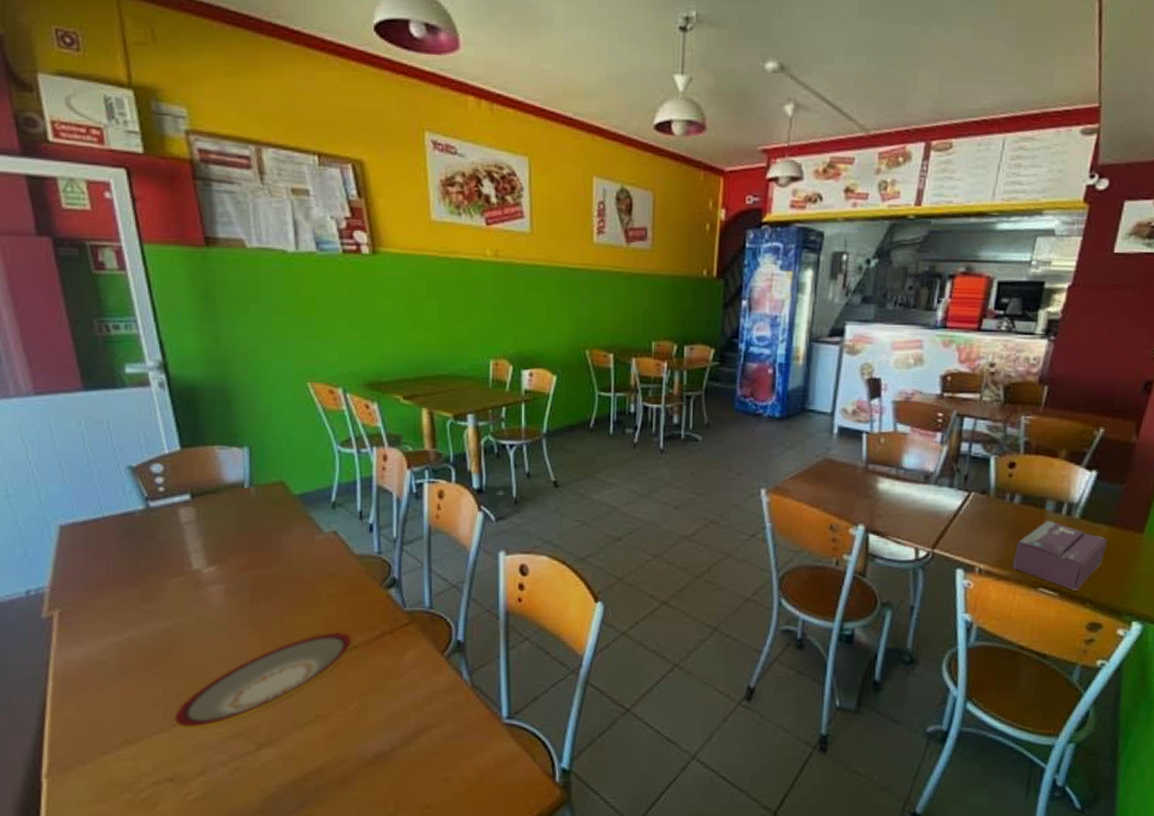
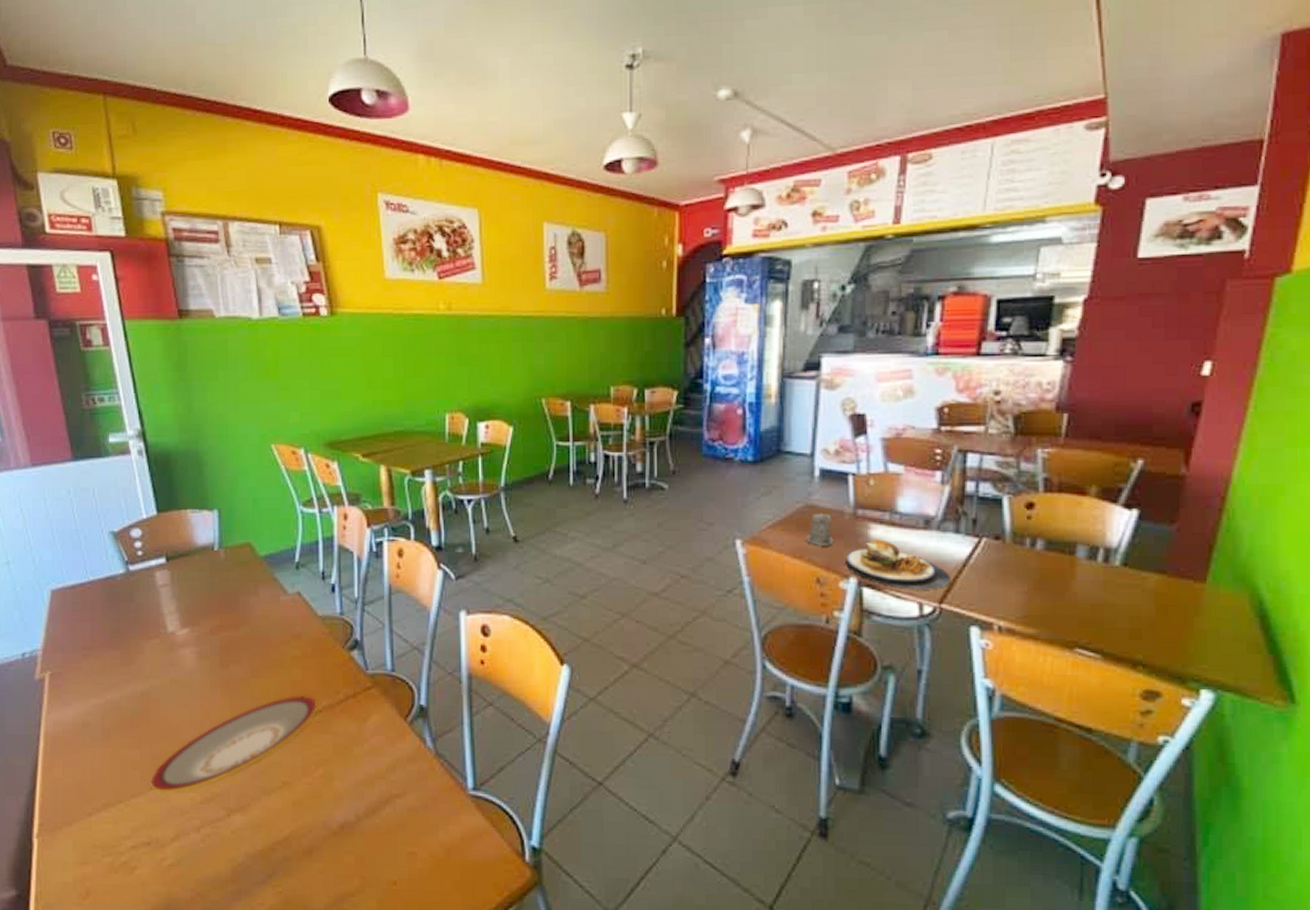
pepper shaker: none [822,465,846,496] -> present [803,511,833,546]
plate: none [855,491,944,537] -> present [845,539,951,590]
tissue box: present [1012,521,1108,591] -> none [1039,569,1159,652]

